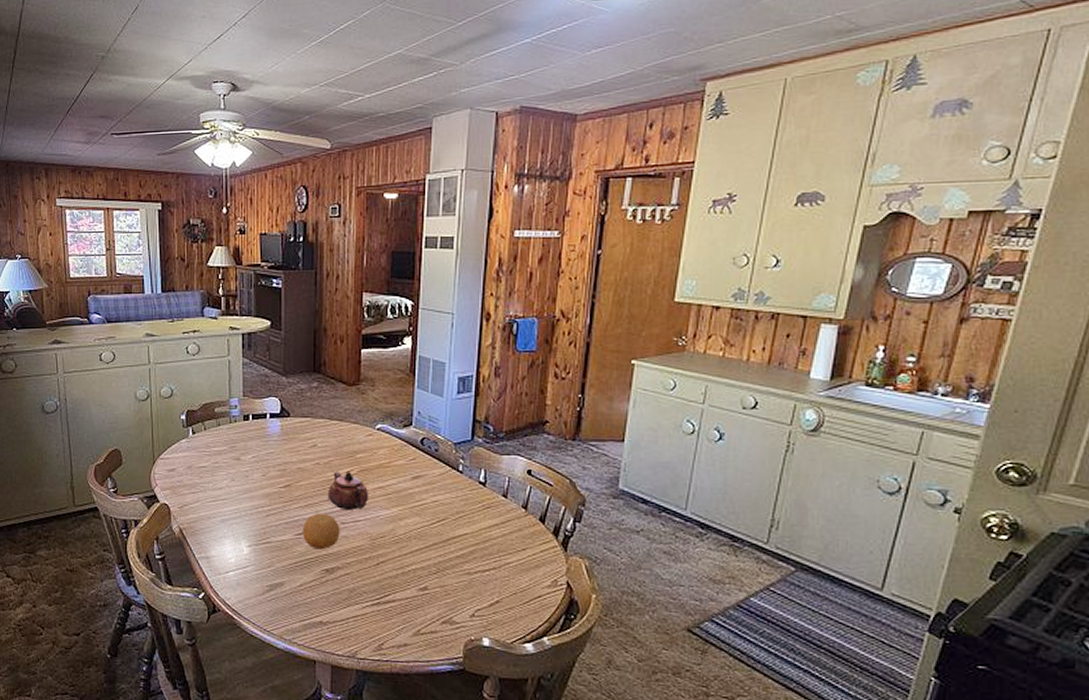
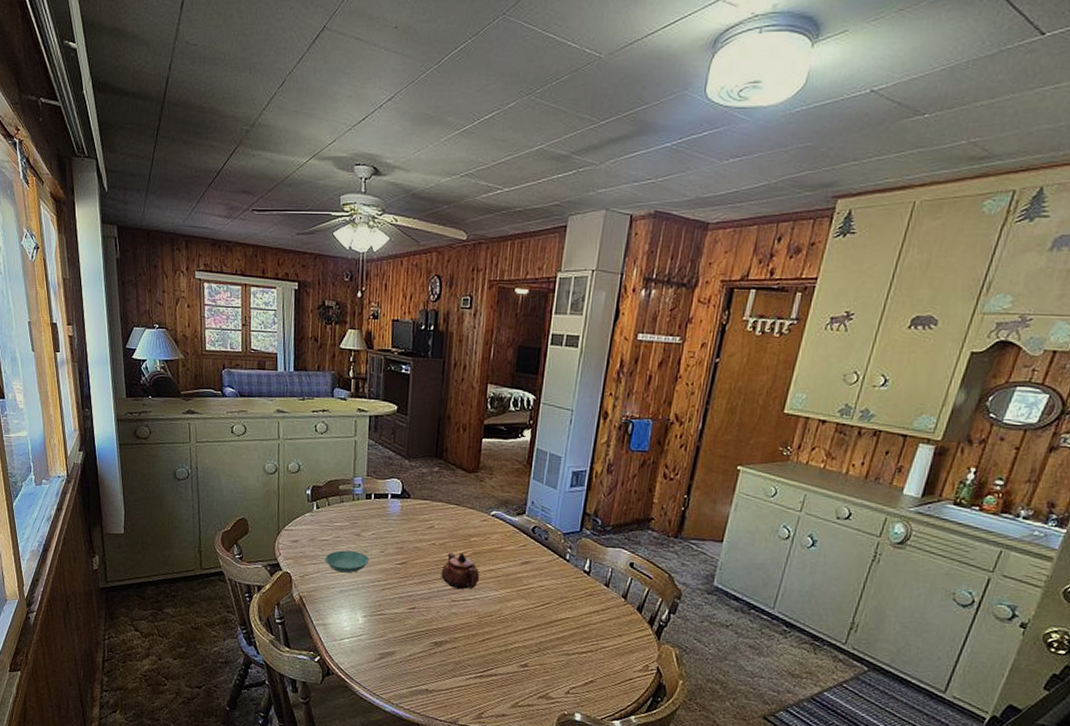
saucer: none [204,476,250,501] -> present [325,550,369,573]
fruit: present [302,512,340,550] -> none [414,590,451,624]

